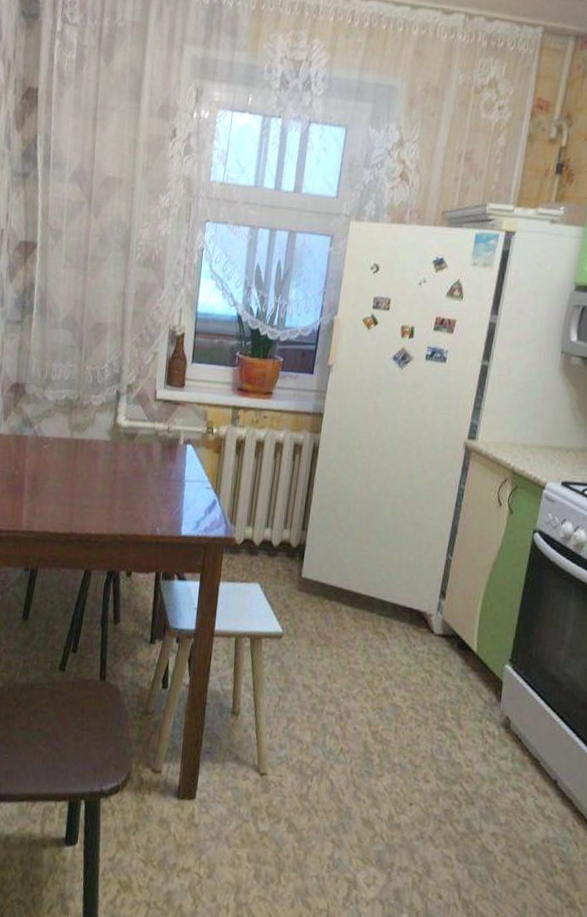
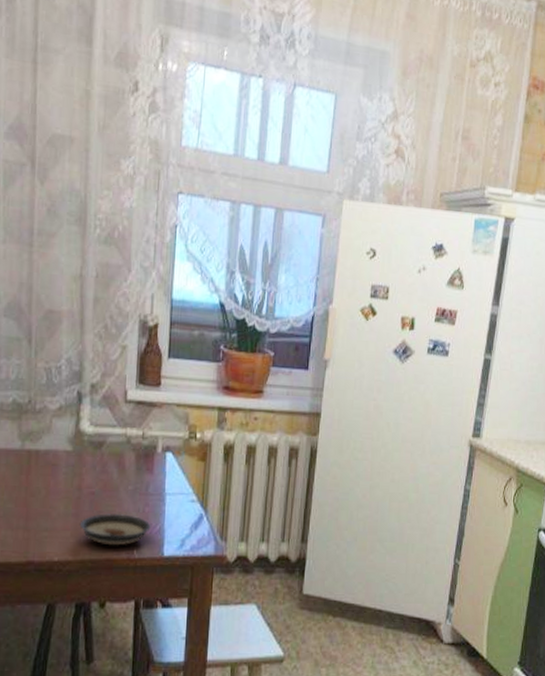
saucer: none [113,495,173,524] -> present [79,513,152,546]

